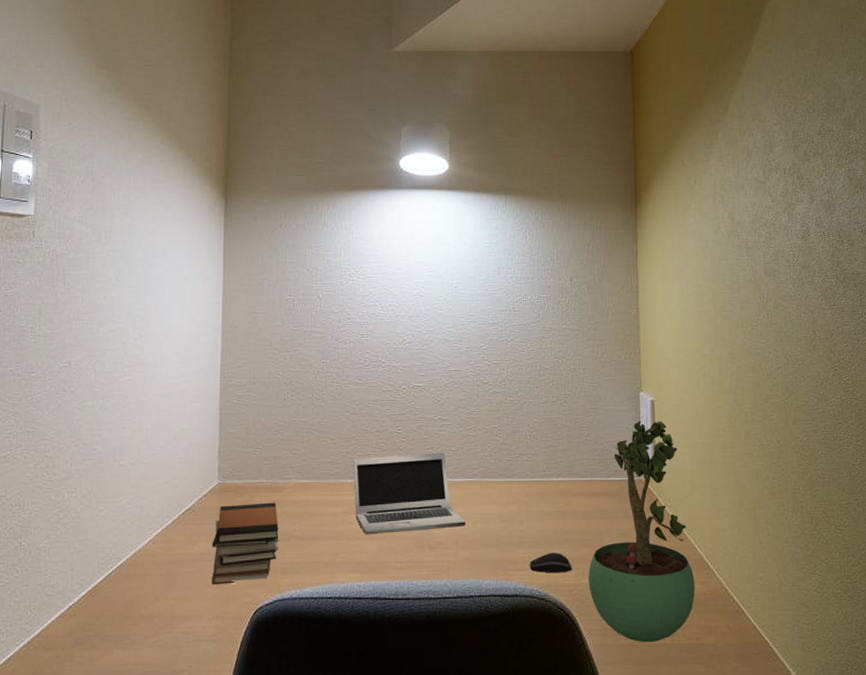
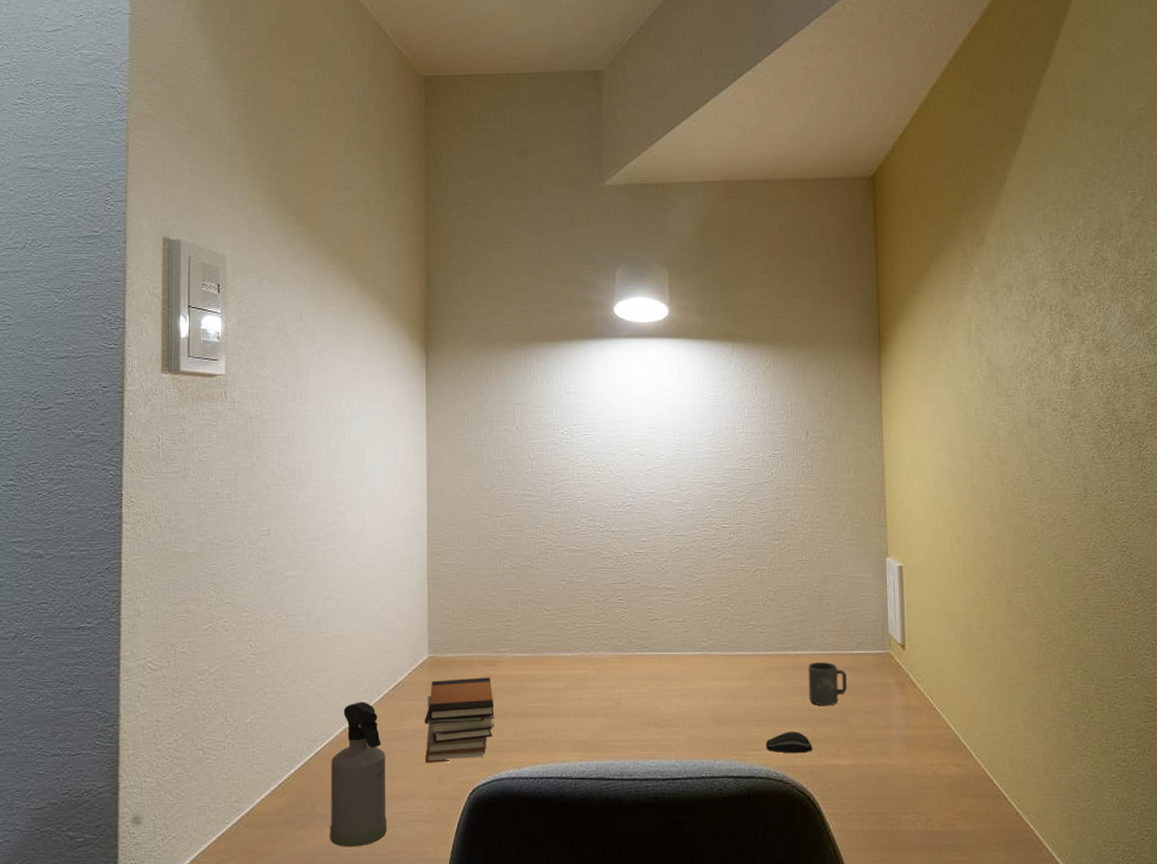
spray bottle: none [117,526,173,667] -> present [330,702,387,847]
laptop: present [353,452,466,535] -> none [572,623,695,712]
mug: none [569,488,604,529] -> present [808,662,847,706]
potted plant: present [588,420,695,643] -> none [831,588,950,829]

